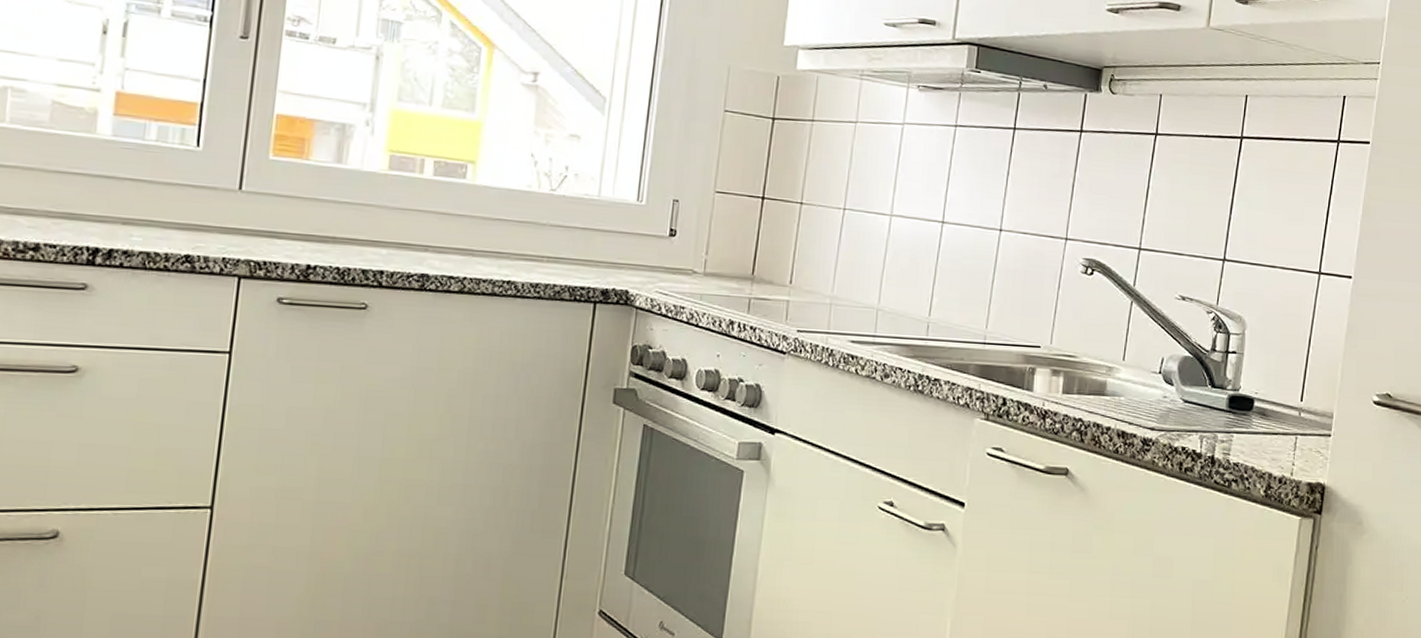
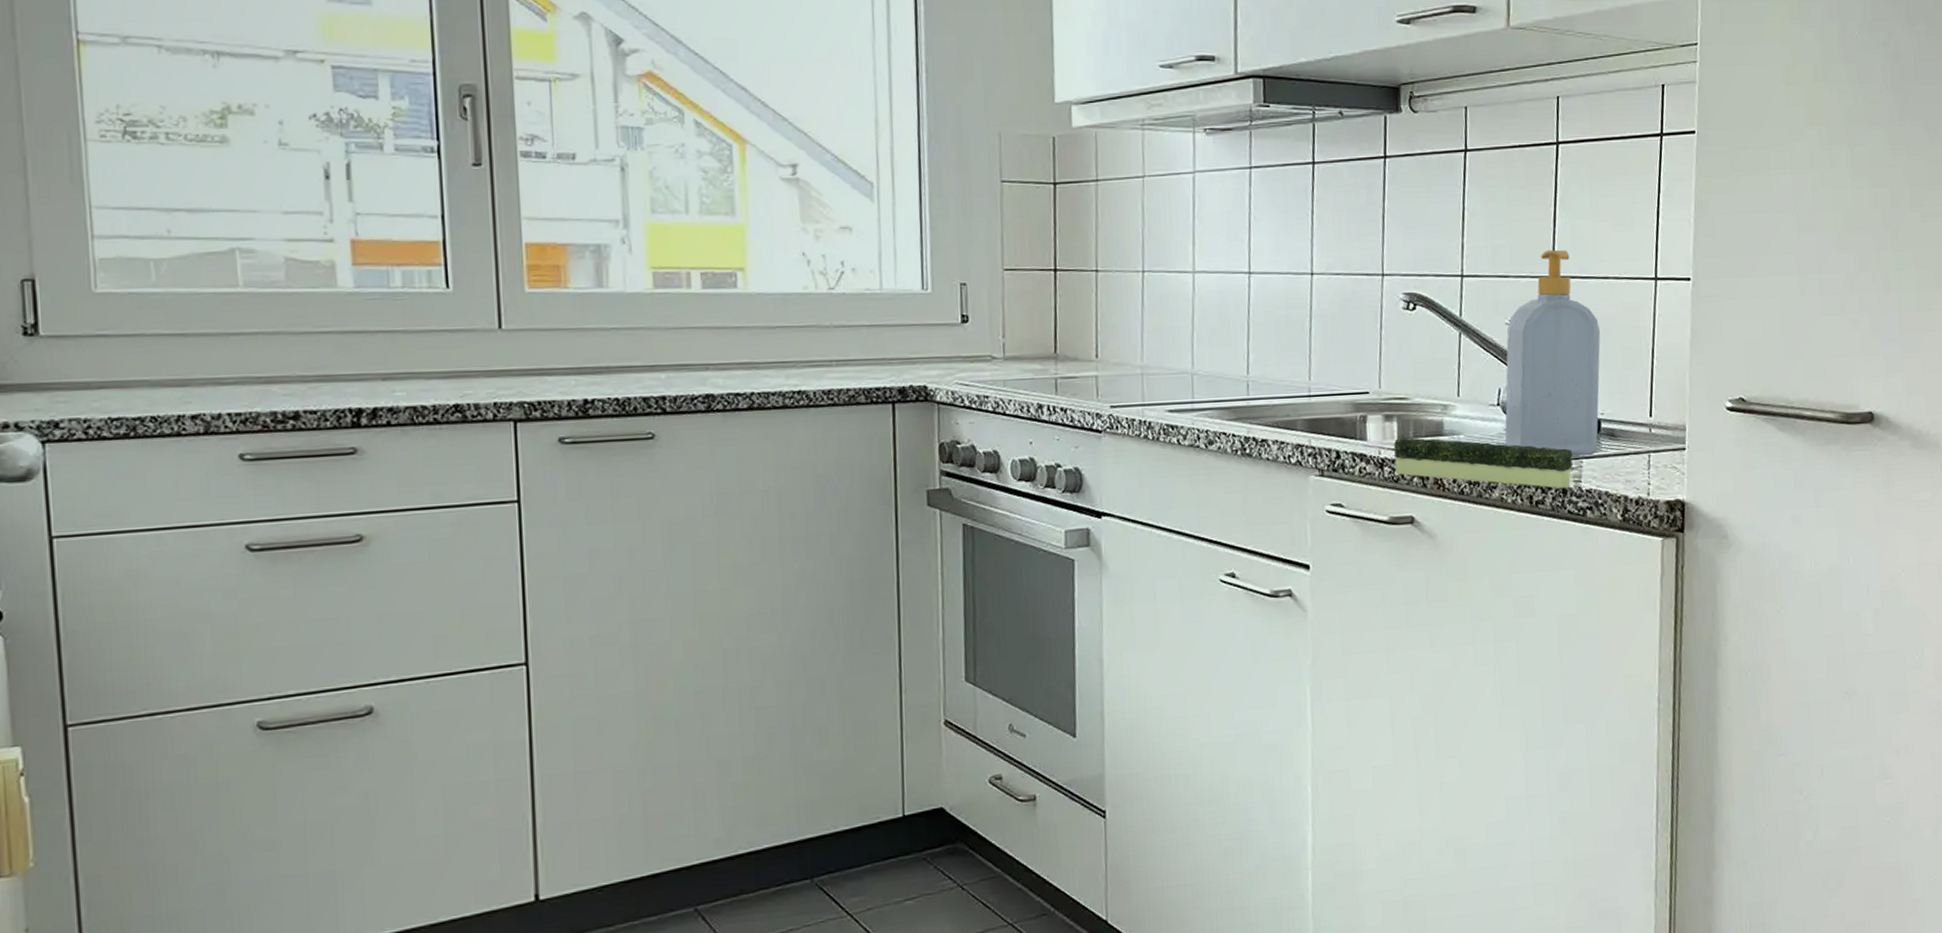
sponge: none [1056,393,1225,459] -> present [1393,437,1573,489]
soap bottle: none [1162,234,1263,431] -> present [1504,249,1601,456]

